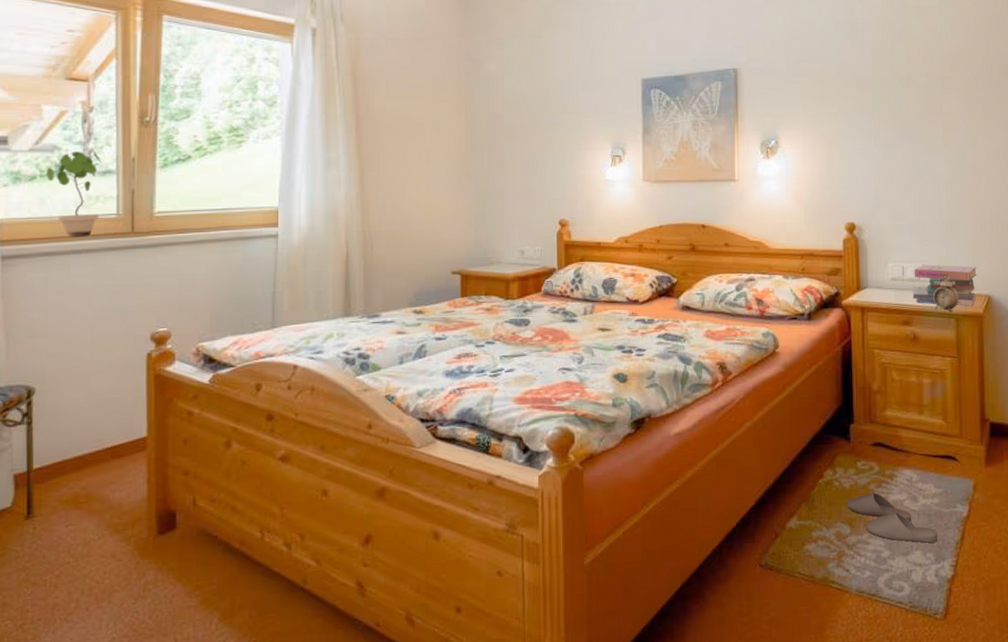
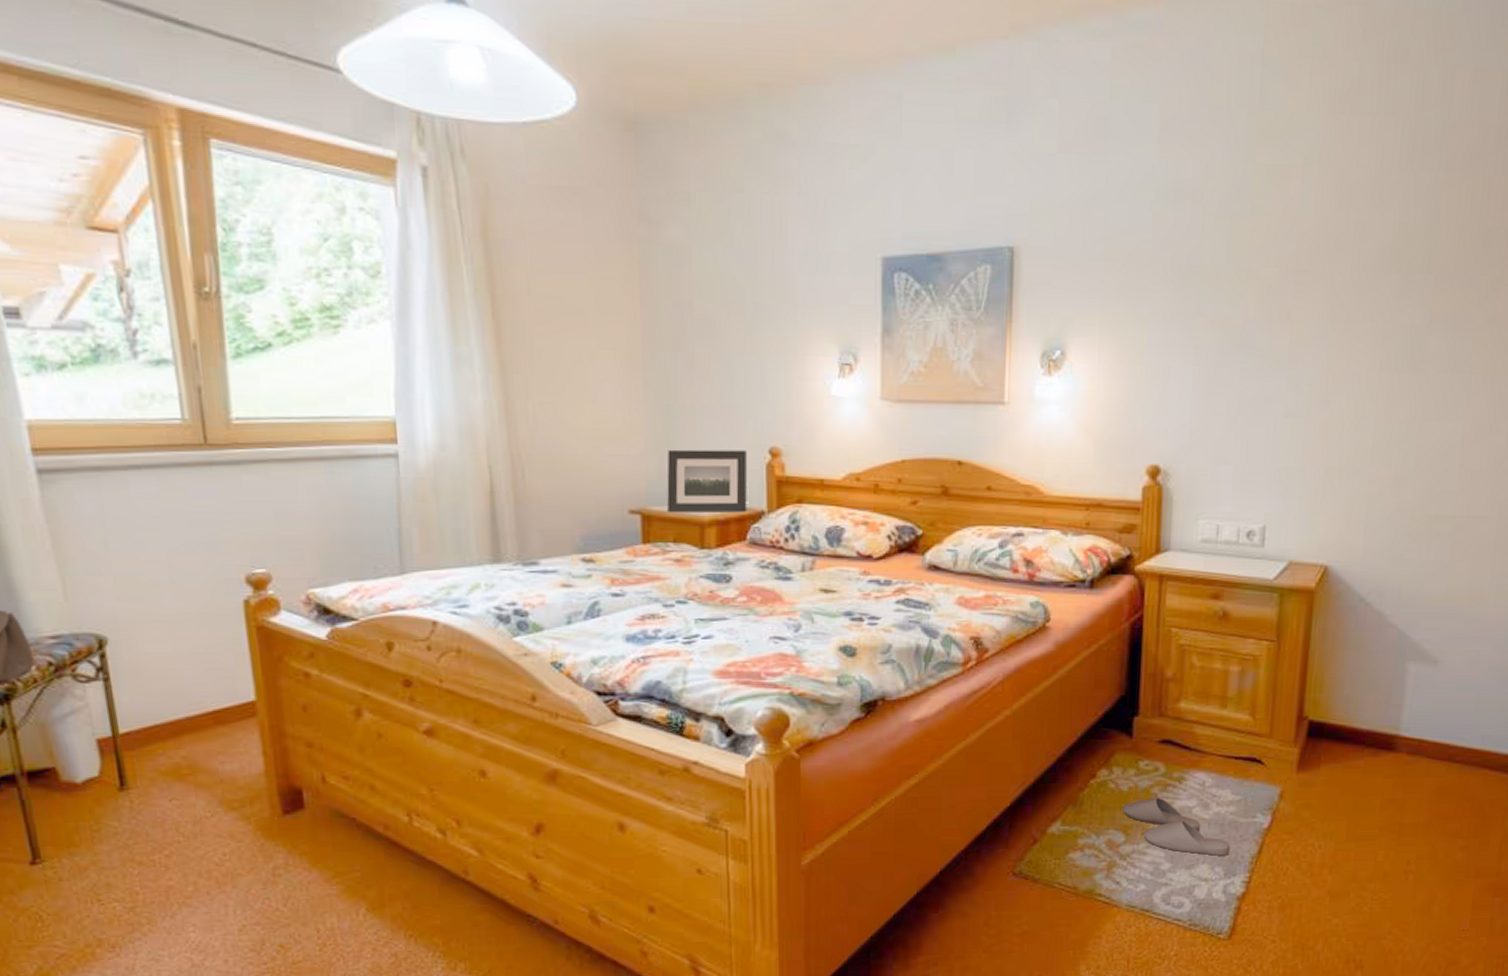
potted plant: present [46,150,102,237] -> none [79,331,160,448]
picture frame: none [481,222,543,273] -> present [667,449,748,513]
books: present [912,264,977,306] -> none [1227,523,1314,578]
alarm clock: present [933,275,959,312] -> none [1253,538,1287,585]

